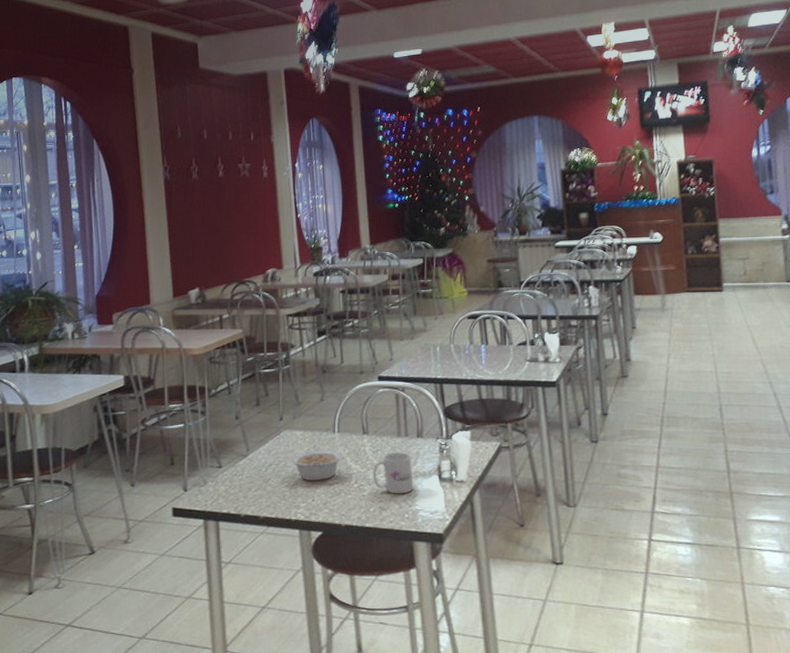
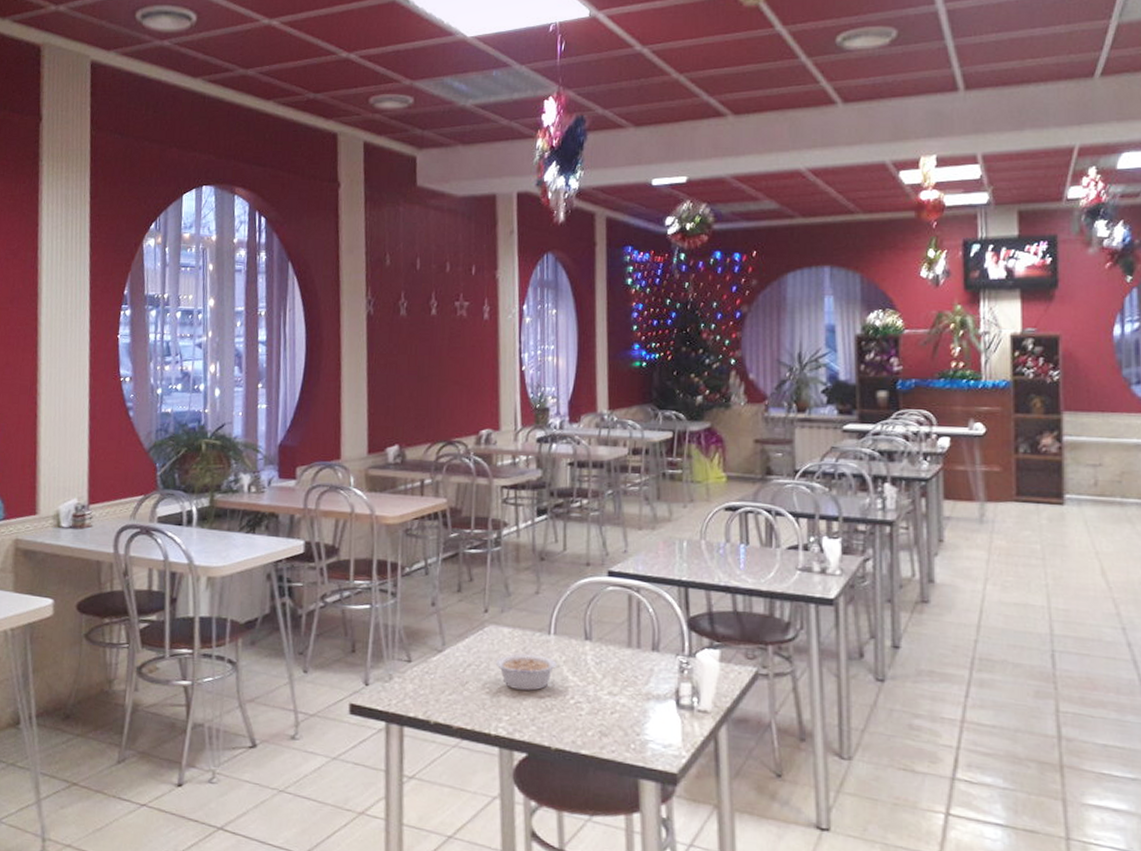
mug: present [373,453,414,494] -> none [595,666,644,719]

